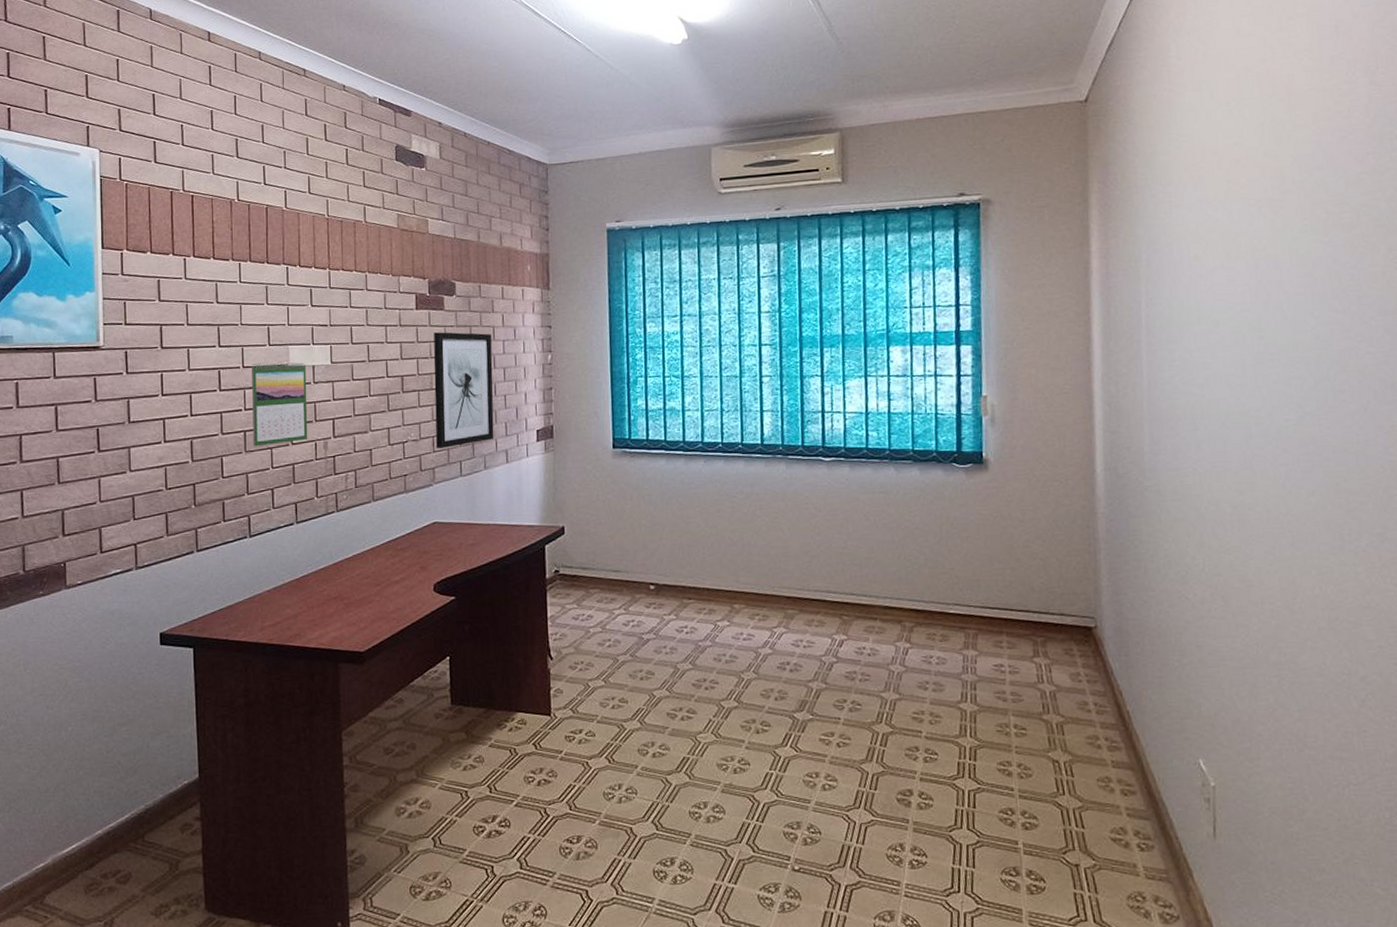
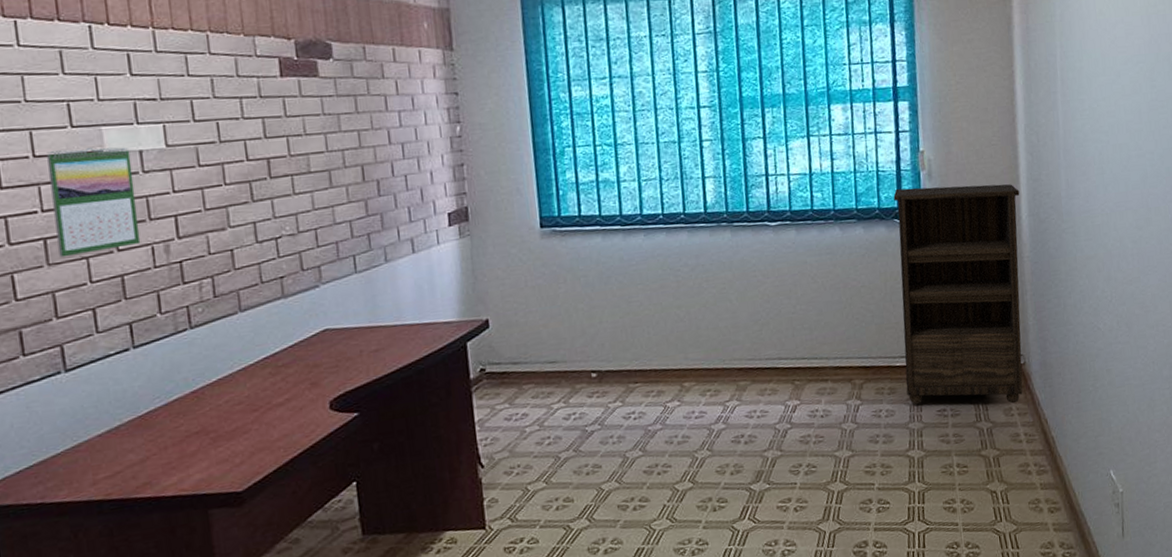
wall art: present [433,332,494,448] -> none [307,103,395,242]
bookshelf: none [952,432,1095,669] -> present [893,184,1023,405]

